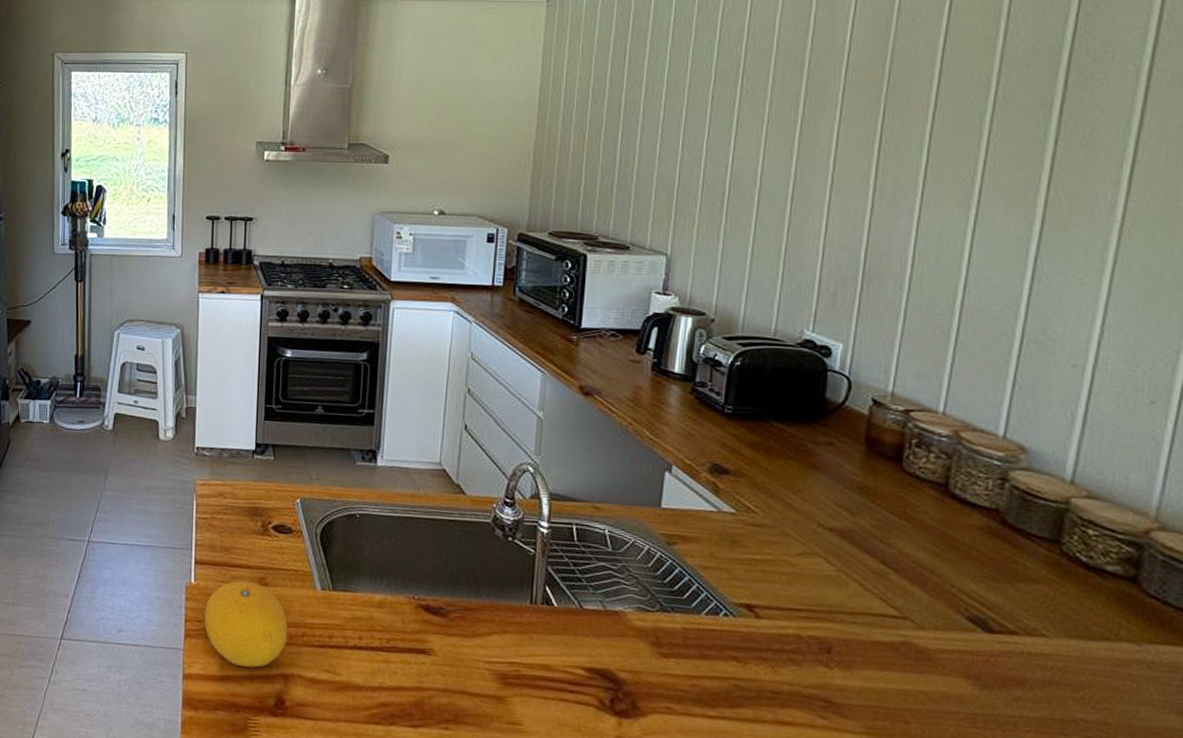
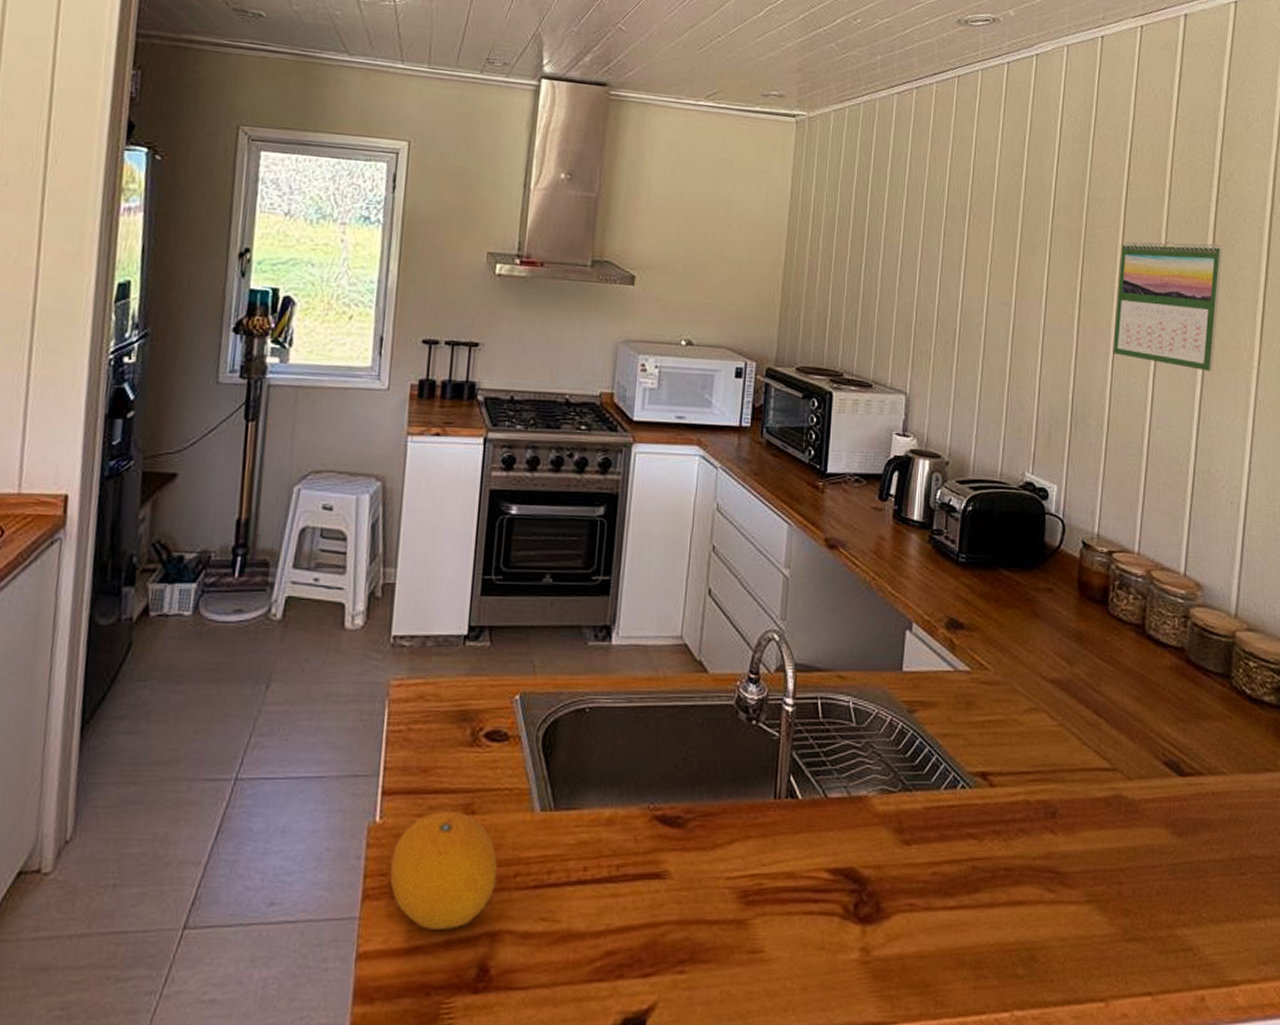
calendar: none [919,87,1079,227] -> present [1113,241,1223,371]

